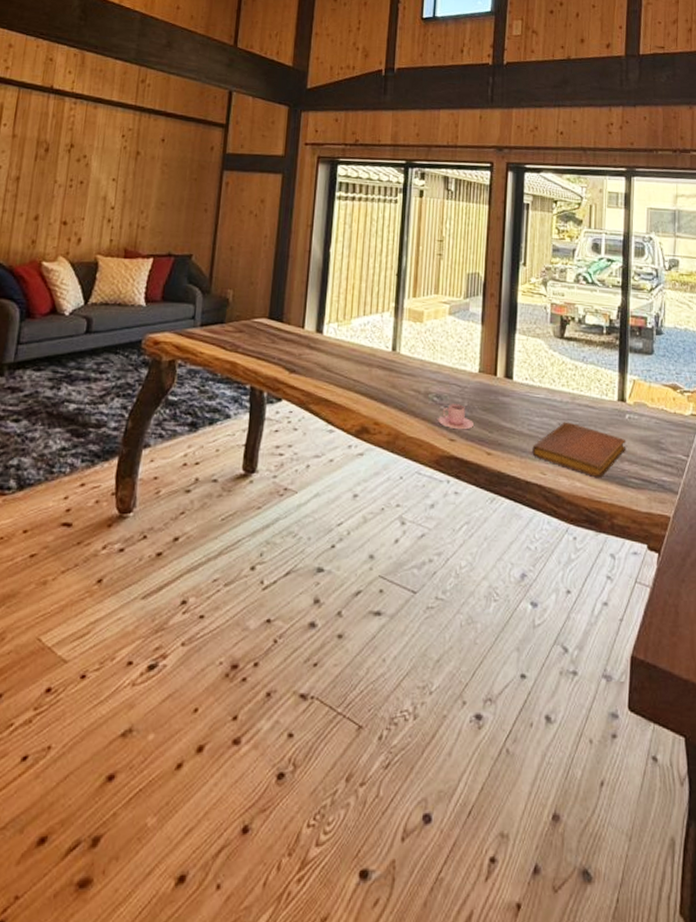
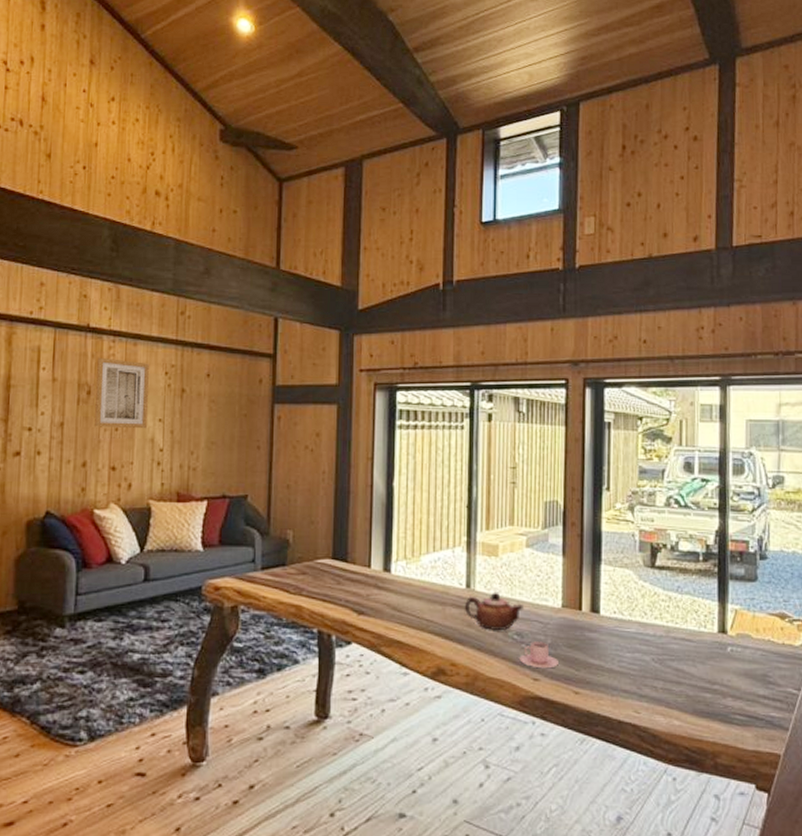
wall art: none [50,117,109,187] -> present [95,357,150,429]
teapot: none [389,355,444,393] -> present [464,592,523,631]
notebook: present [532,422,627,478] -> none [624,657,729,716]

